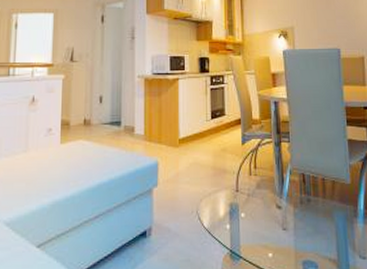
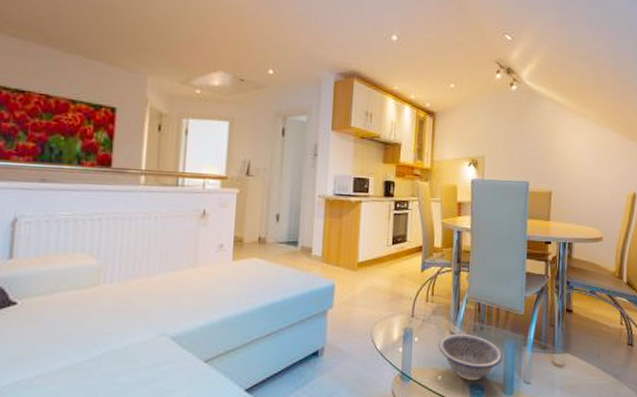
decorative bowl: none [265,206,334,258] -> present [438,333,503,381]

